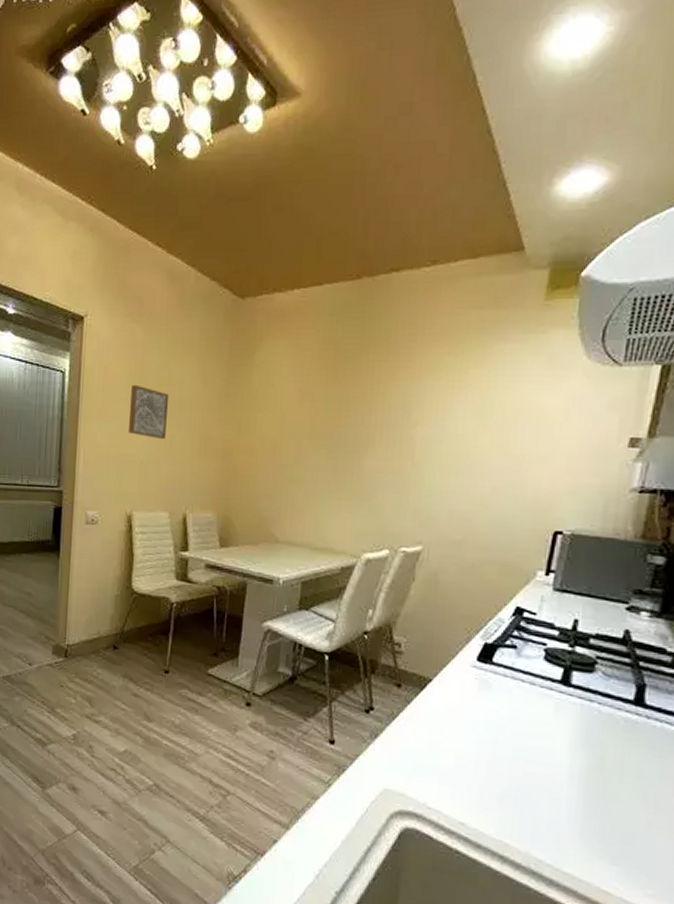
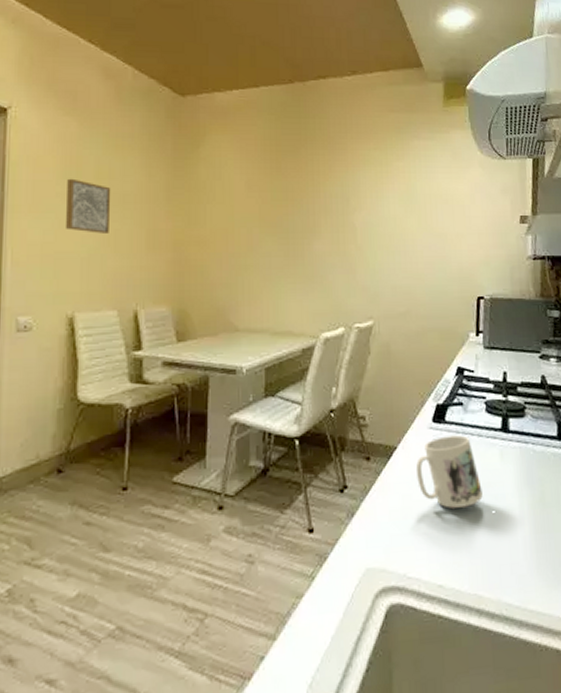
mug: none [451,677,526,754] -> present [416,435,483,508]

